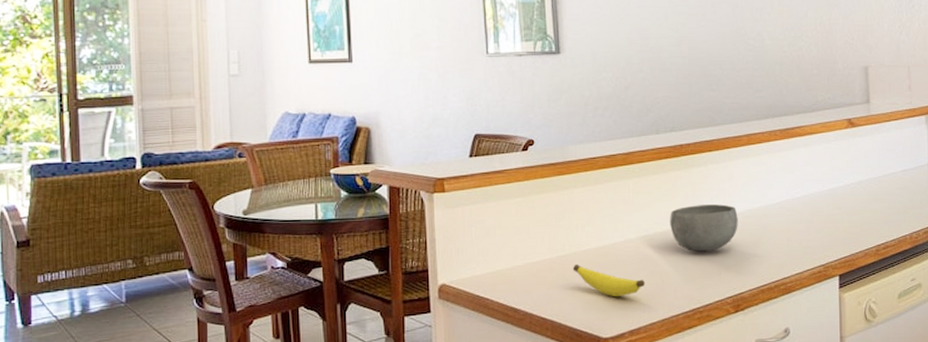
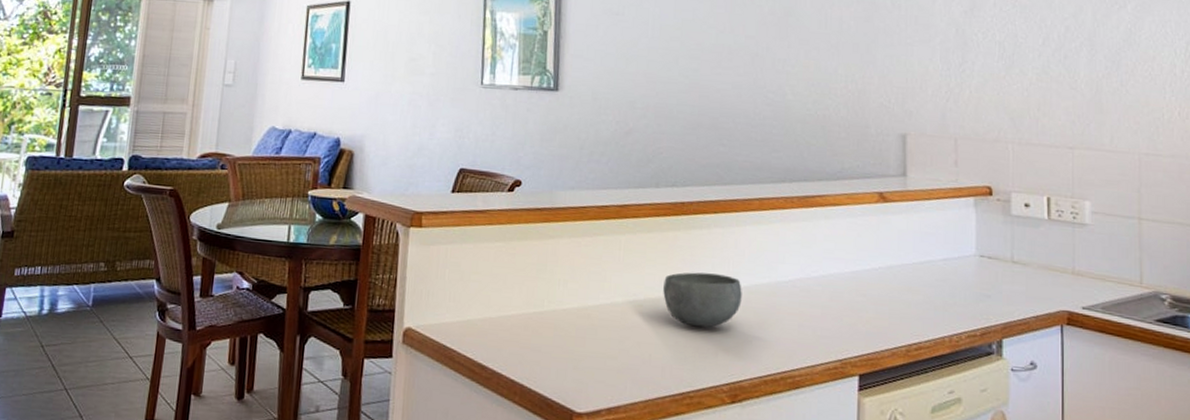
banana: present [572,263,645,297] -> none [549,323,629,368]

